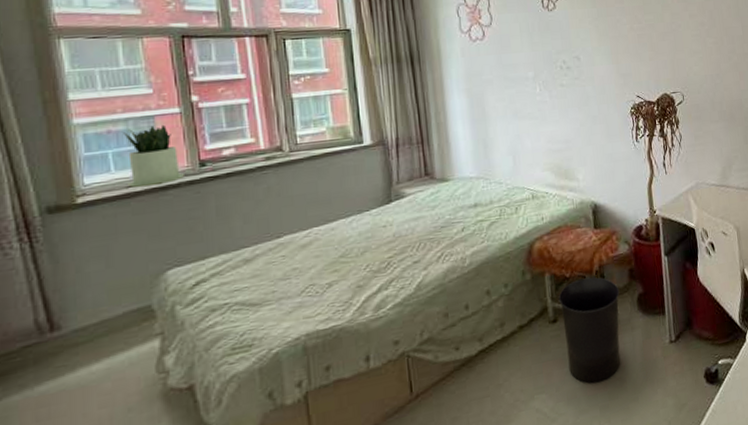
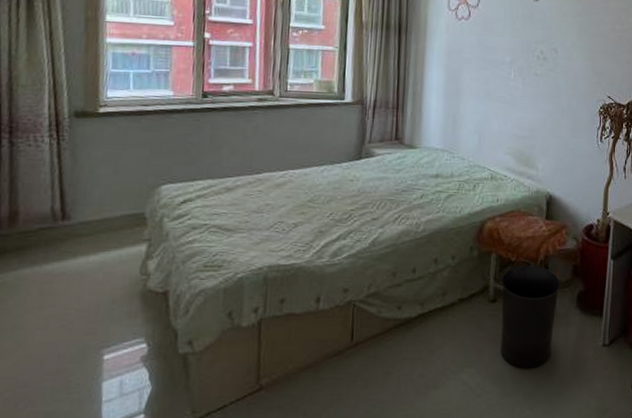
planter: present [121,124,184,188] -> none [142,54,188,108]

